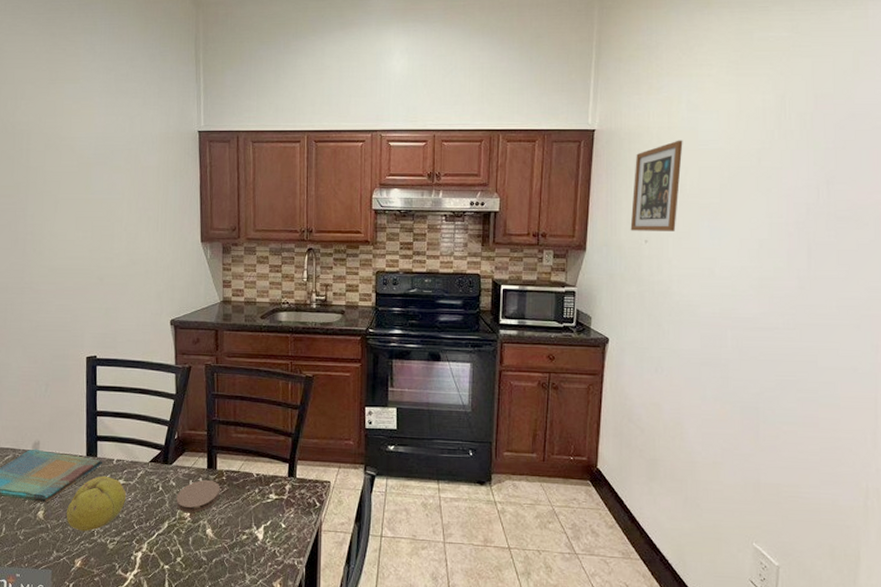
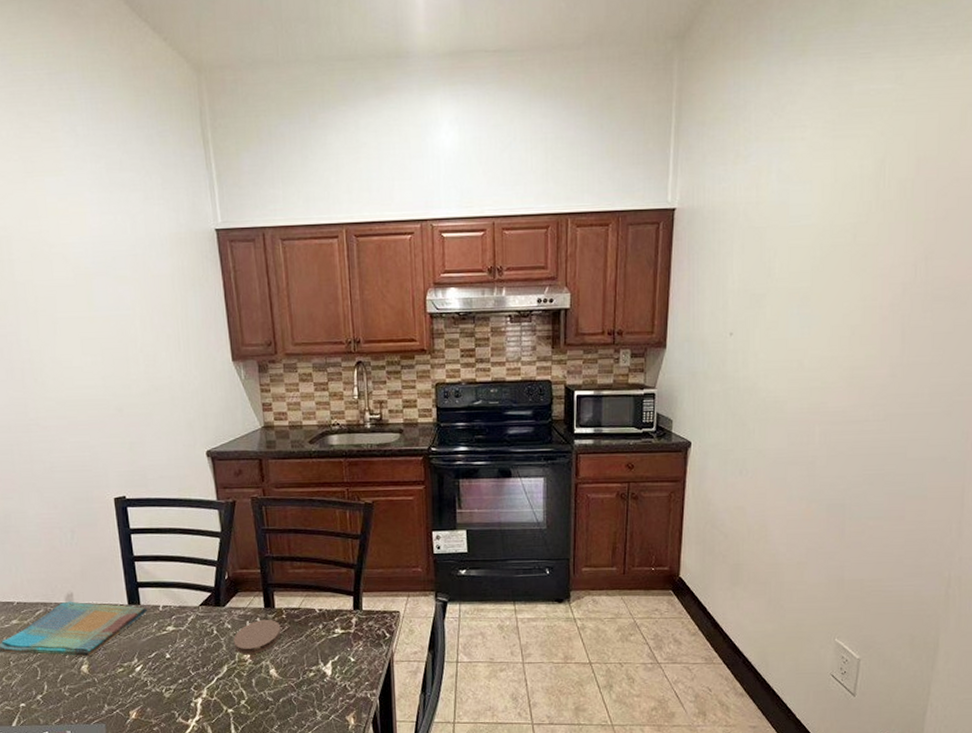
fruit: present [66,475,127,532] -> none [112,623,179,682]
picture frame: present [630,140,683,231] -> none [714,216,772,323]

